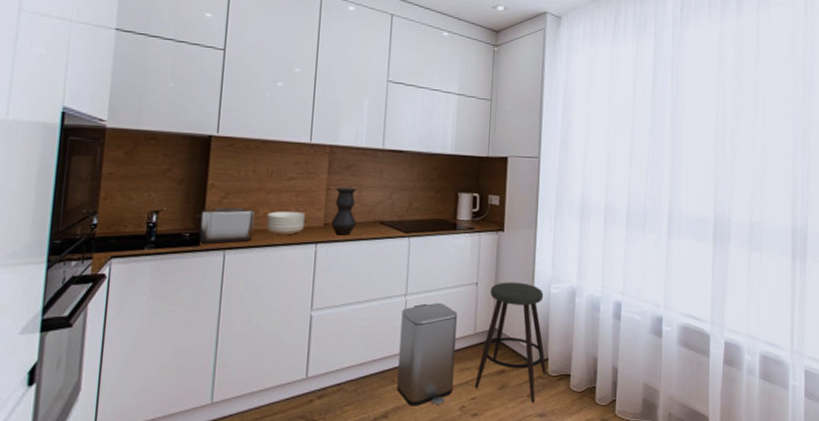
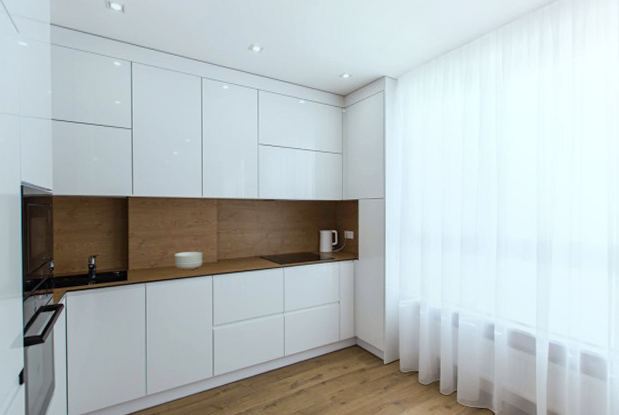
toaster: present [196,206,255,245] -> none [123,250,165,279]
vase: present [331,187,357,236] -> none [223,230,241,268]
pedal bin: present [397,303,458,406] -> none [282,318,326,397]
bar stool: present [474,282,547,404] -> none [341,300,399,395]

